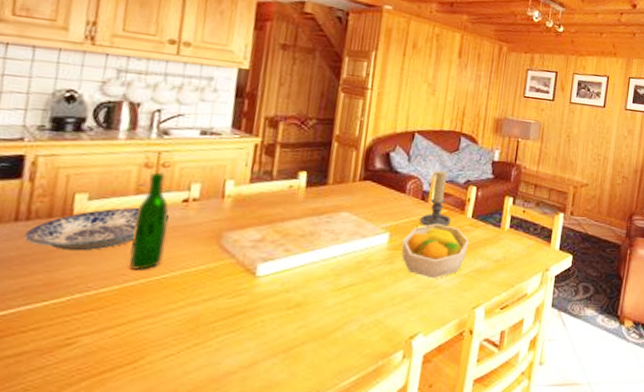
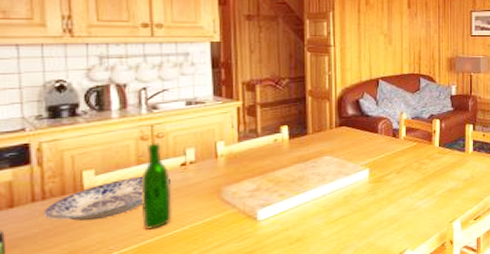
fruit bowl: present [402,224,470,279] -> none [381,155,440,203]
candle holder: present [420,170,452,227] -> none [394,109,422,159]

